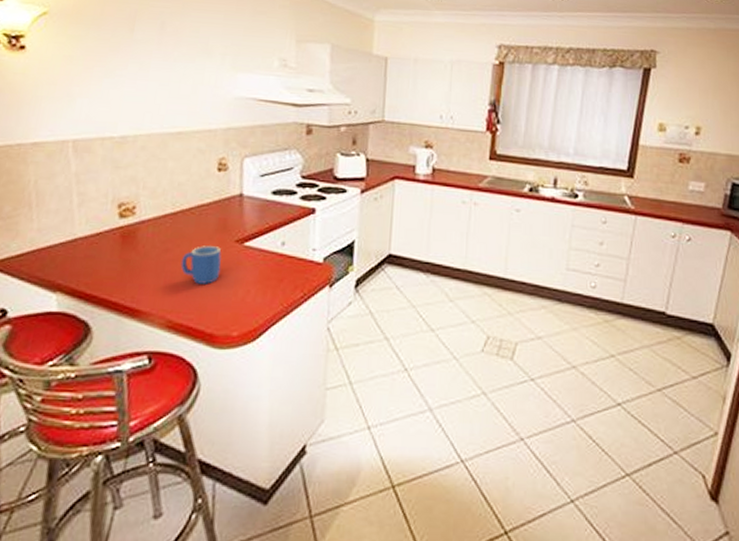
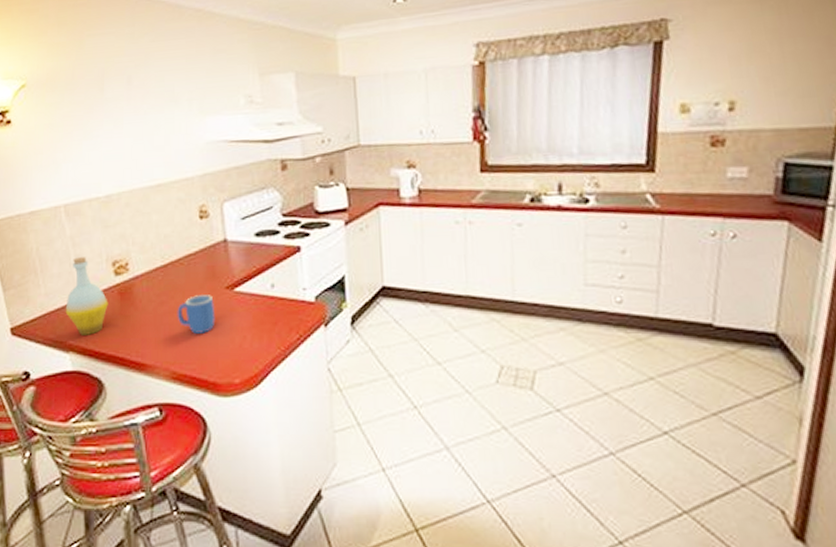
bottle: none [58,195,108,276] -> present [65,257,108,335]

